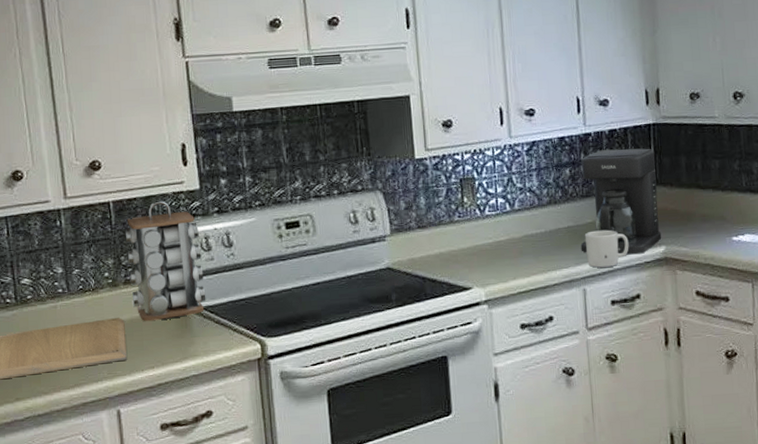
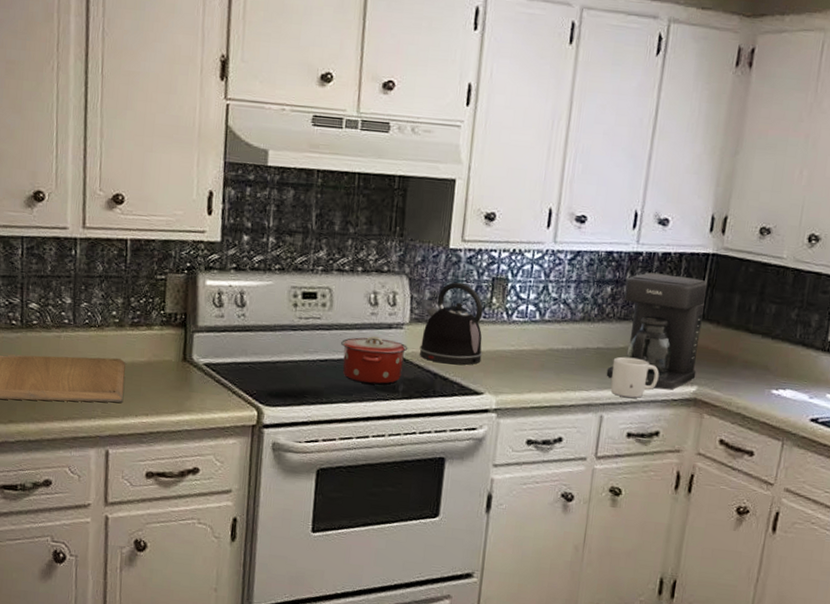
spice rack: present [124,201,206,322] -> none [135,247,214,370]
casserole: none [329,252,394,299] -> present [340,336,408,385]
kettle: none [404,188,465,267] -> present [419,282,484,365]

